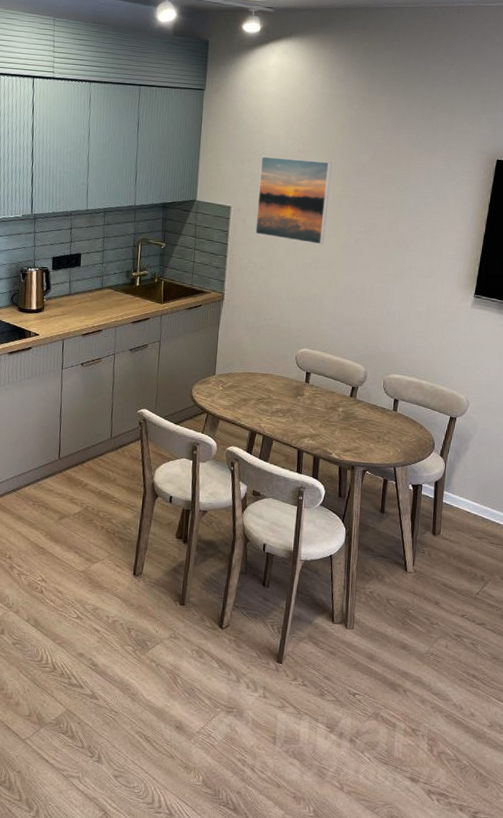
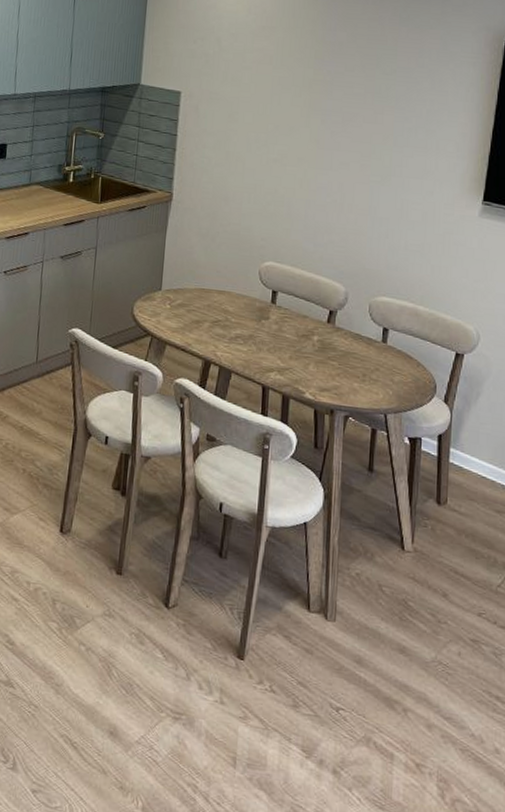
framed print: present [255,156,332,245] -> none [210,34,301,138]

